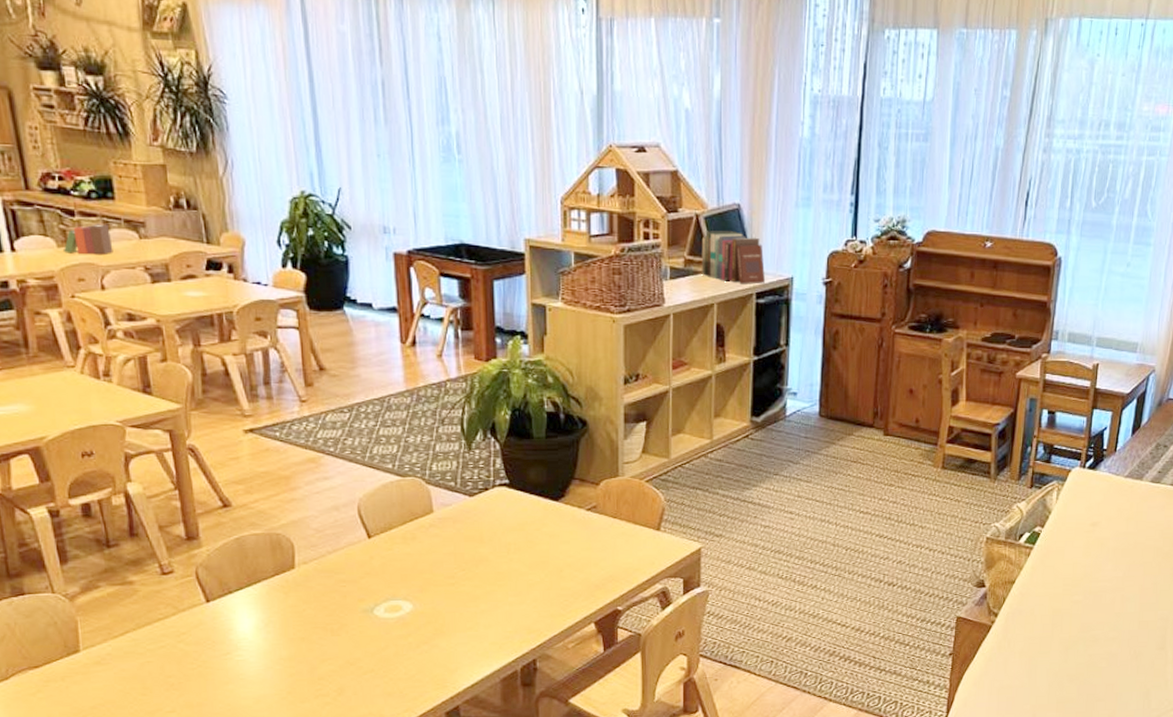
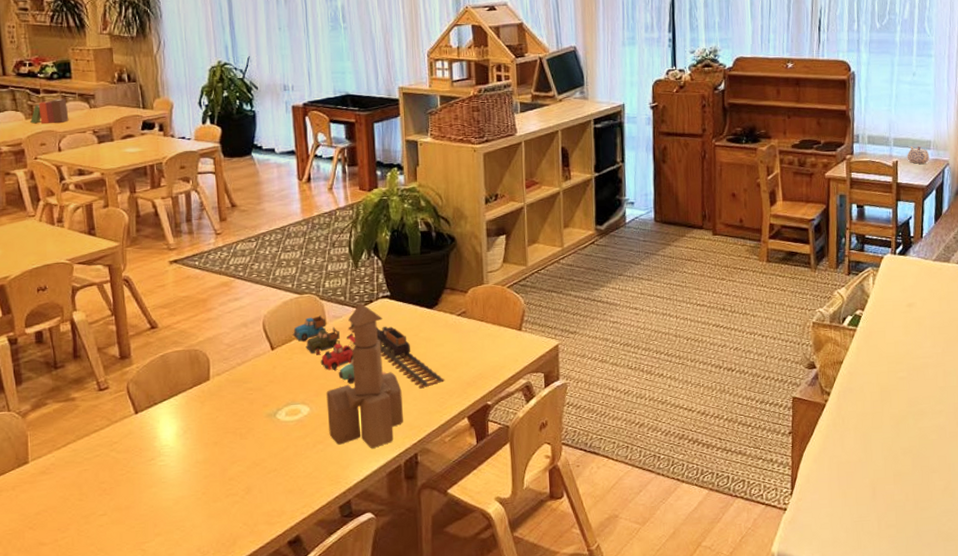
toy train set: none [393,502,569,588] -> present [292,315,445,388]
wooden blocks: none [432,490,521,651] -> present [326,302,403,448]
books: present [701,230,766,286] -> none [545,68,601,114]
teapot: none [1109,348,1135,368] -> present [907,146,930,164]

